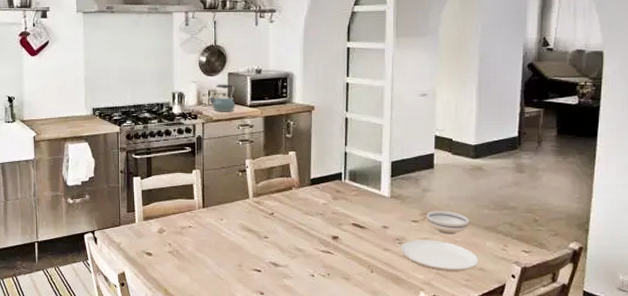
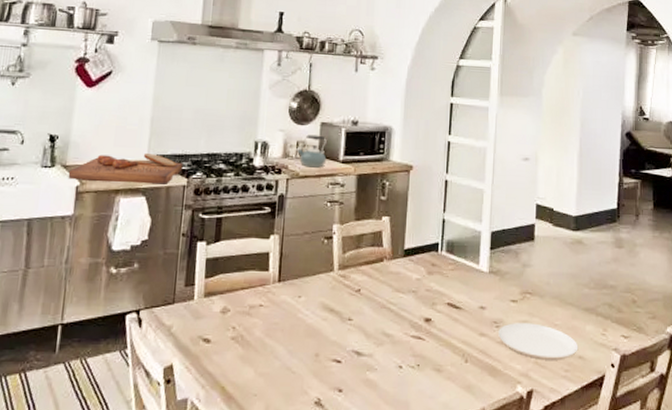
cutting board: none [26,107,115,132] -> present [68,152,183,185]
bowl: present [426,210,469,234] -> none [525,288,569,317]

